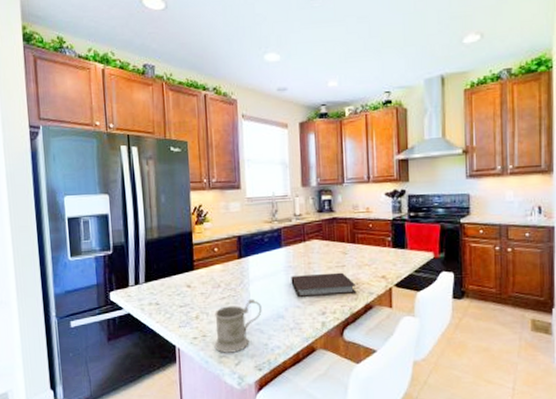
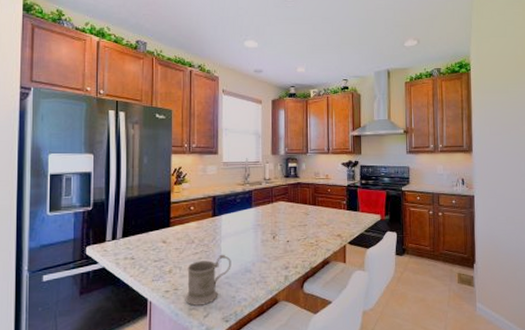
notebook: present [291,272,357,297] -> none [259,231,316,253]

